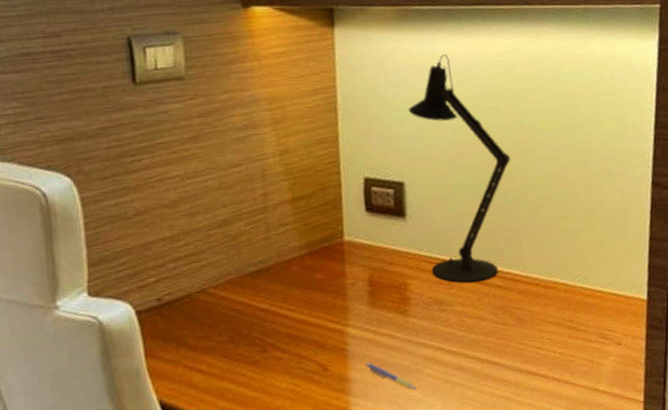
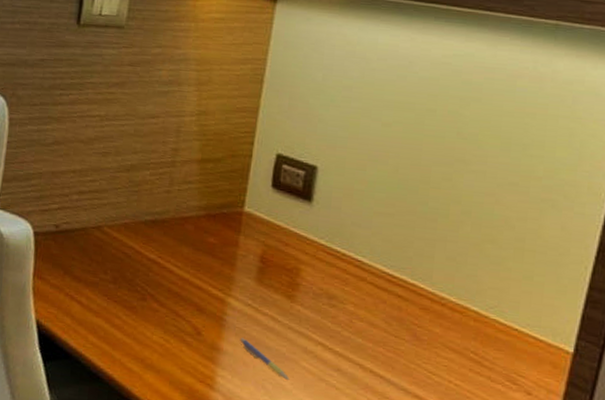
desk lamp: present [408,54,511,283] -> none [328,47,439,286]

